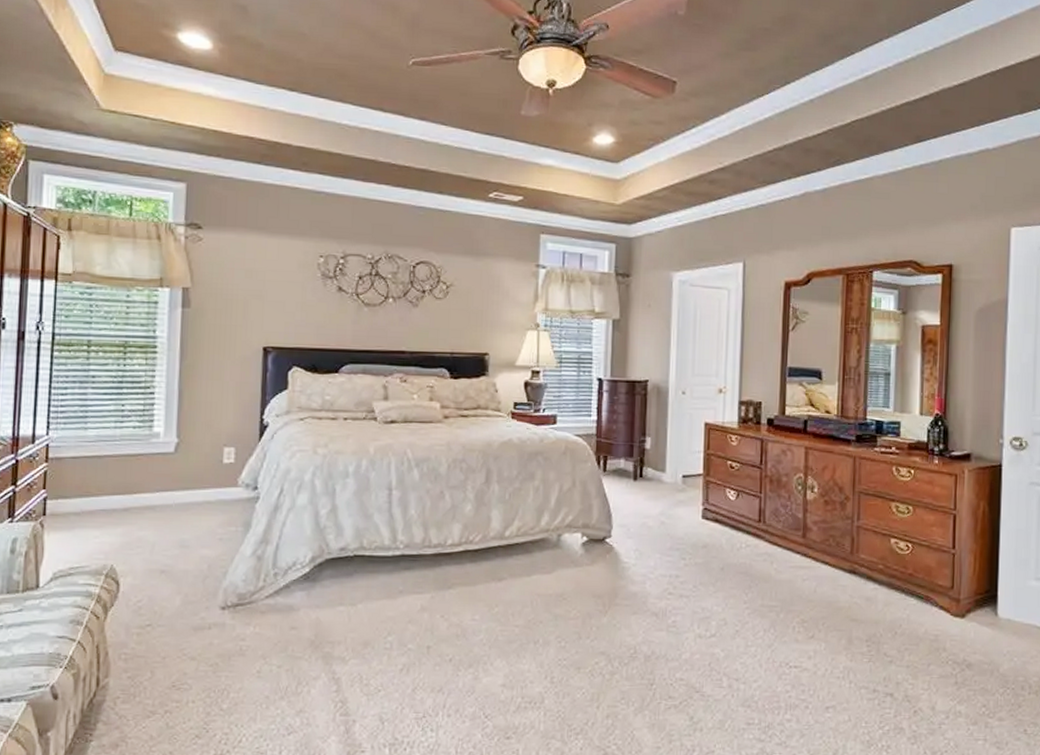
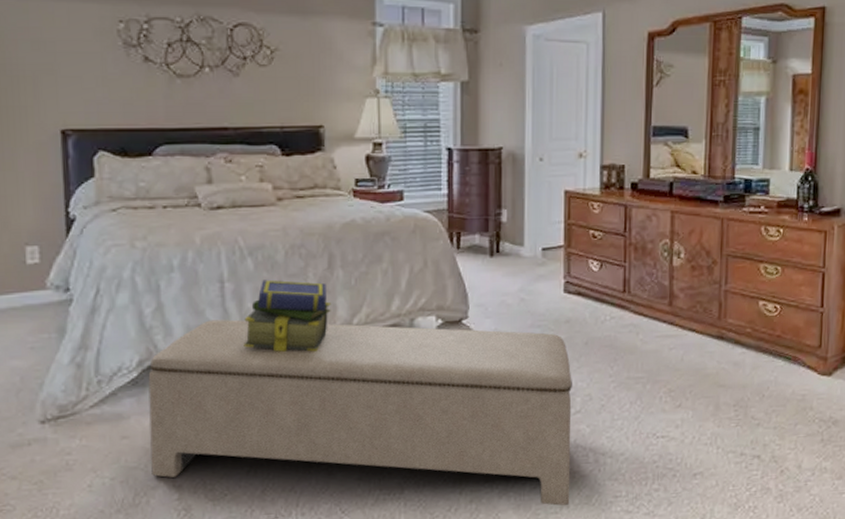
bench: none [314,524,708,729] -> present [148,319,572,506]
stack of books: none [405,489,486,560] -> present [243,279,331,352]

